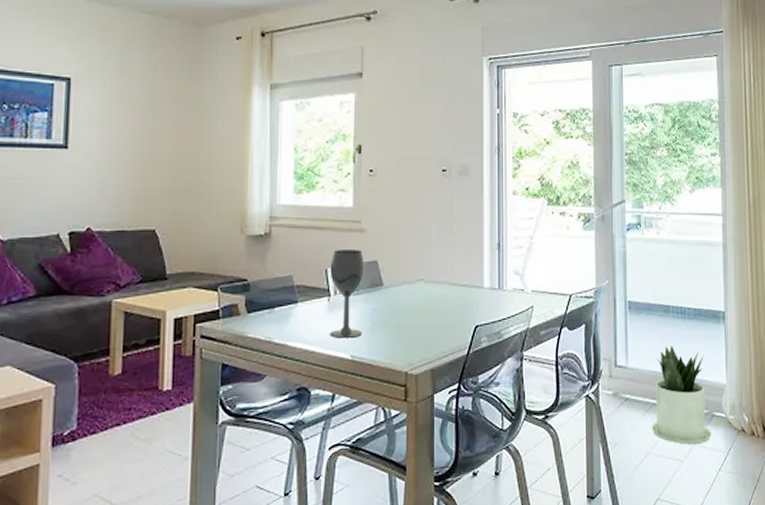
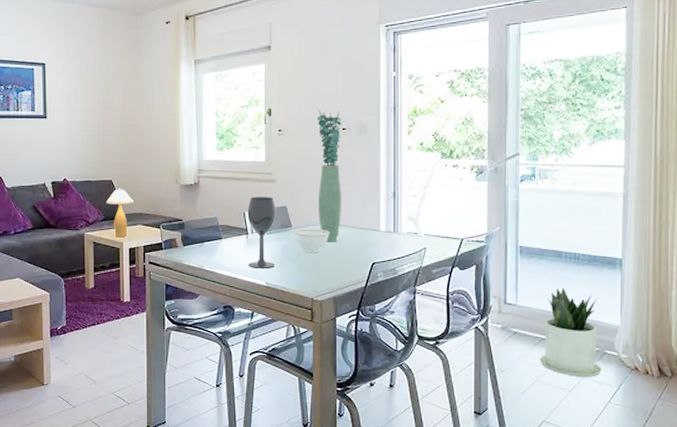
table lamp: none [144,238,185,305] -> present [105,186,135,238]
bowl: none [386,287,428,317] -> present [294,229,330,253]
vase: none [414,147,441,303] -> present [317,109,341,242]

